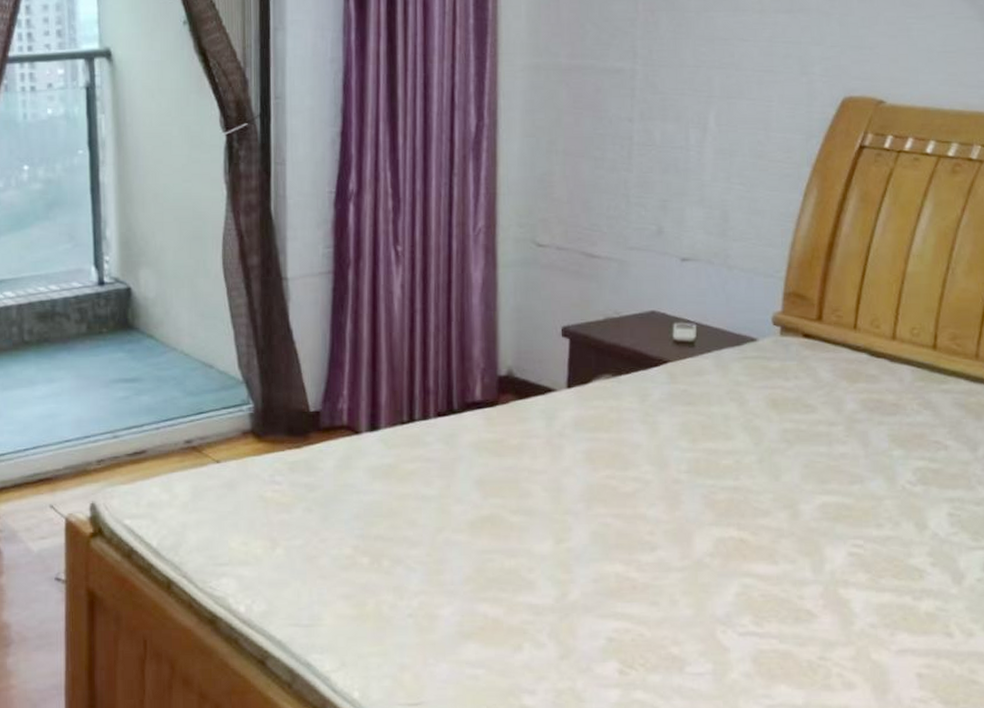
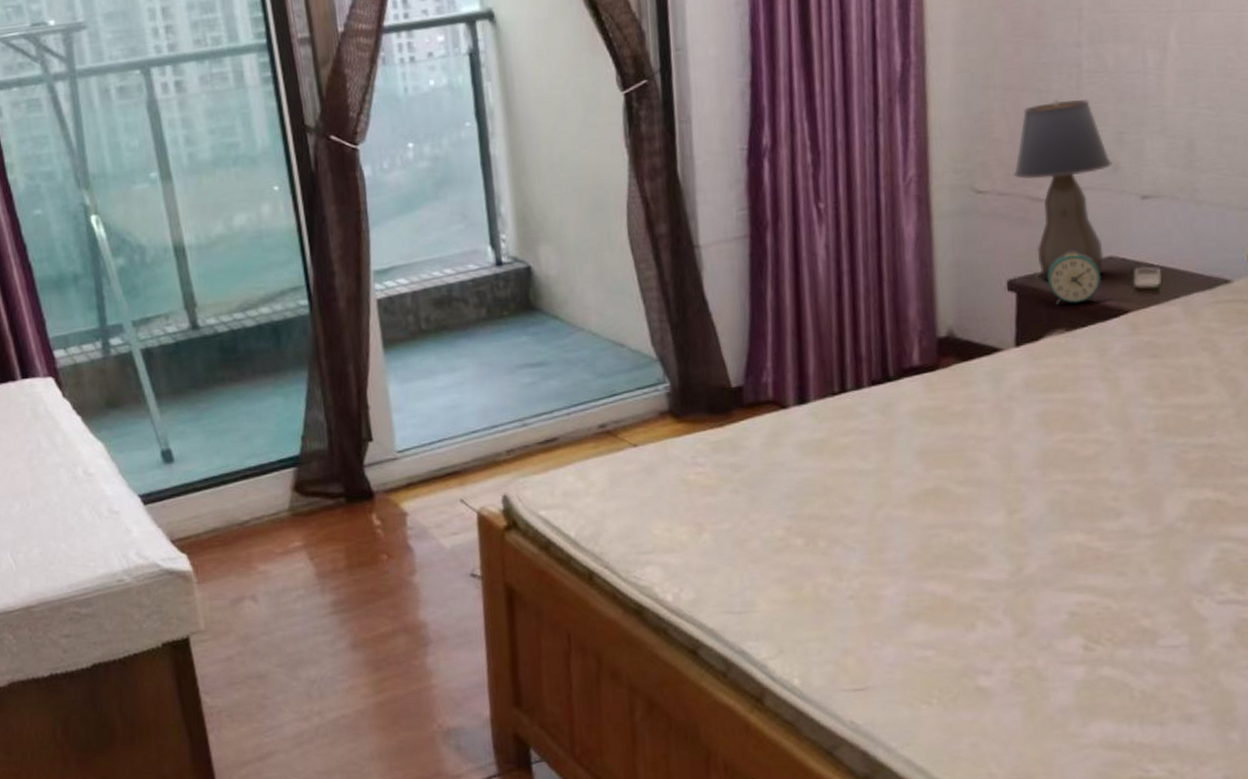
table lamp: none [570,167,657,330] -> present [1013,99,1113,281]
alarm clock: none [597,304,644,352] -> present [1047,251,1101,304]

